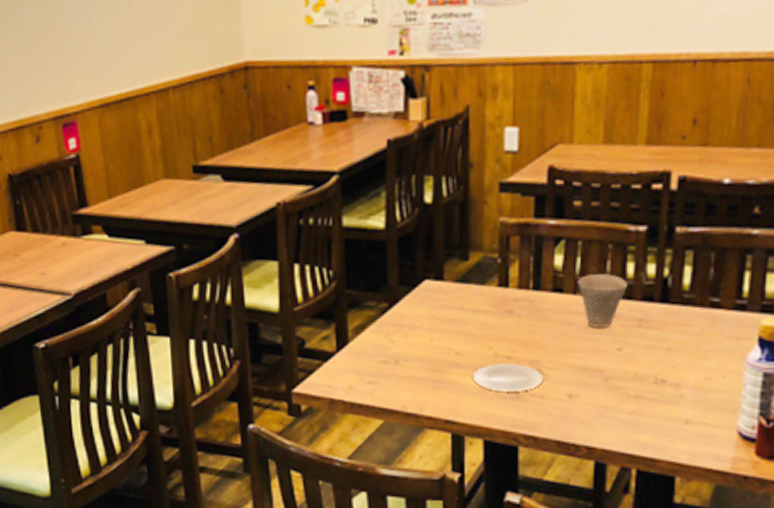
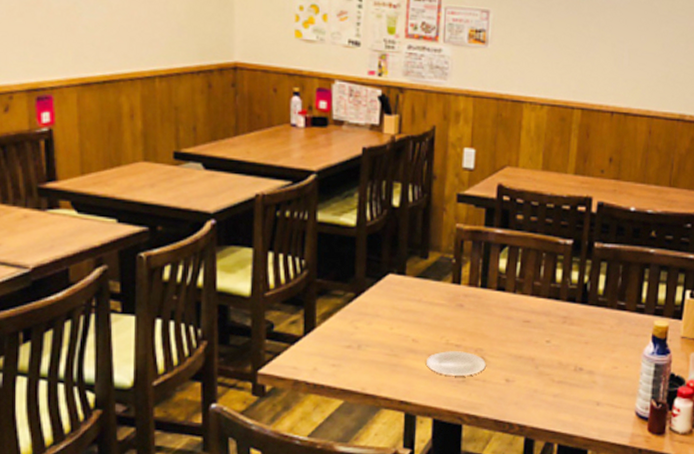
cup: present [577,273,627,328] -> none [517,276,556,323]

